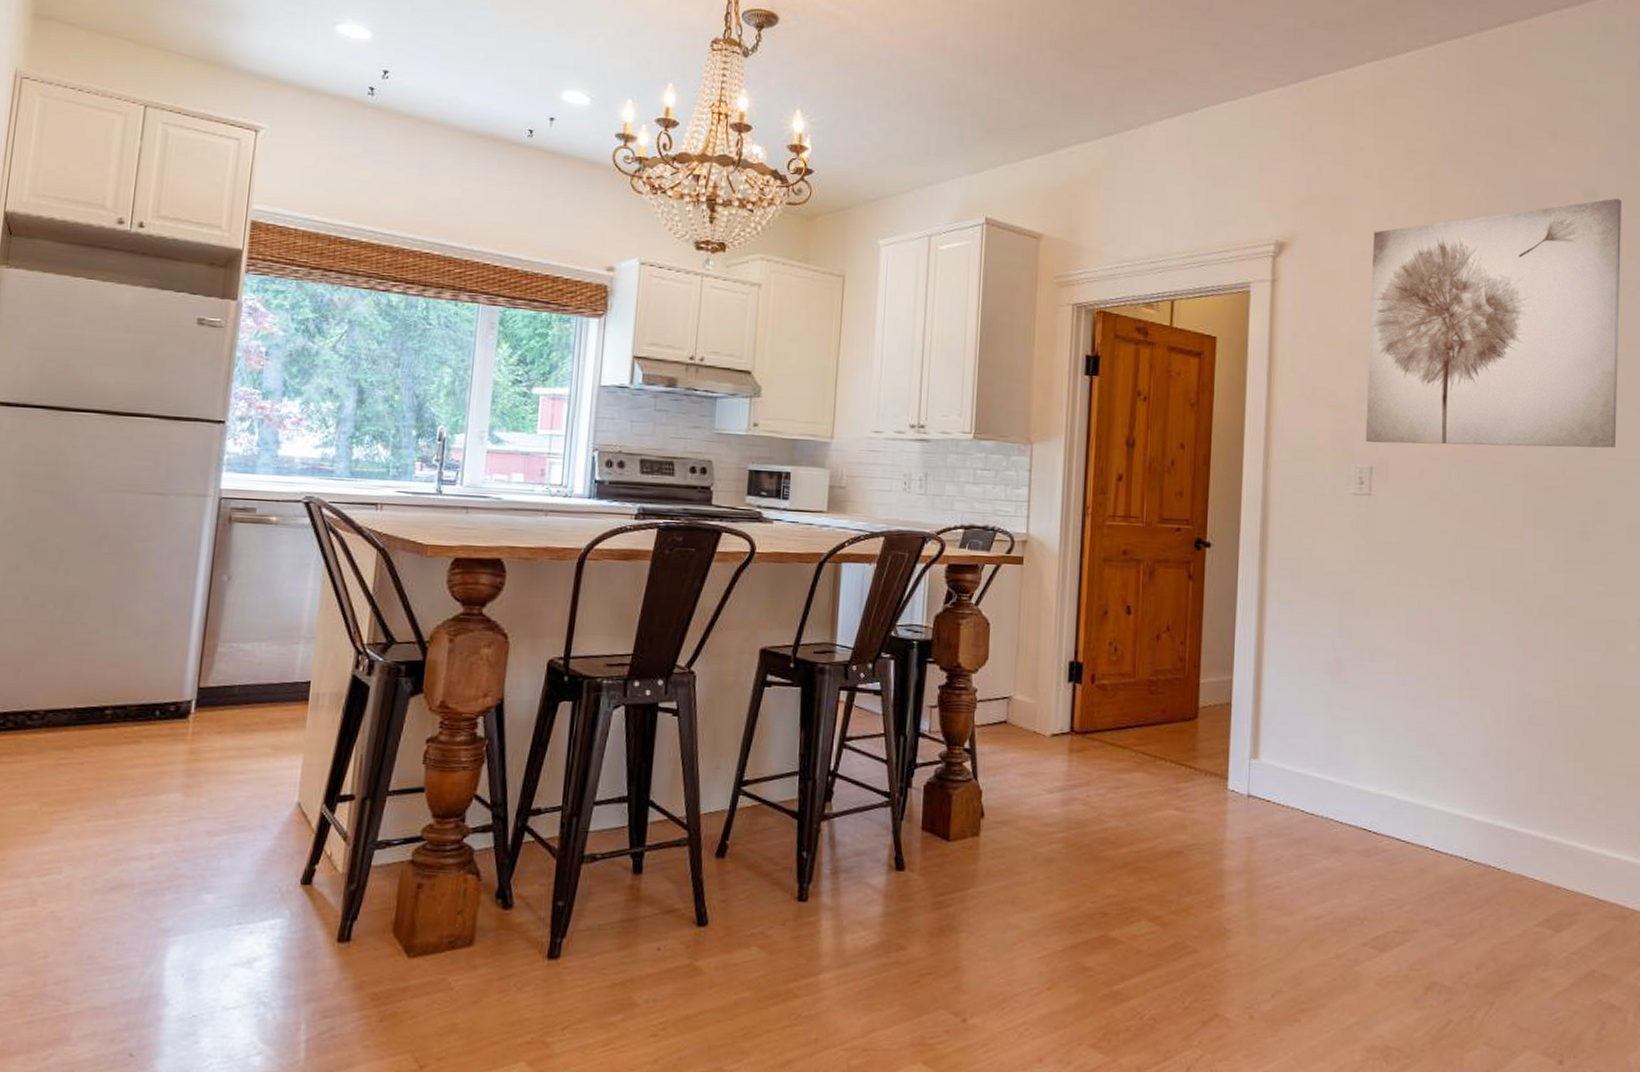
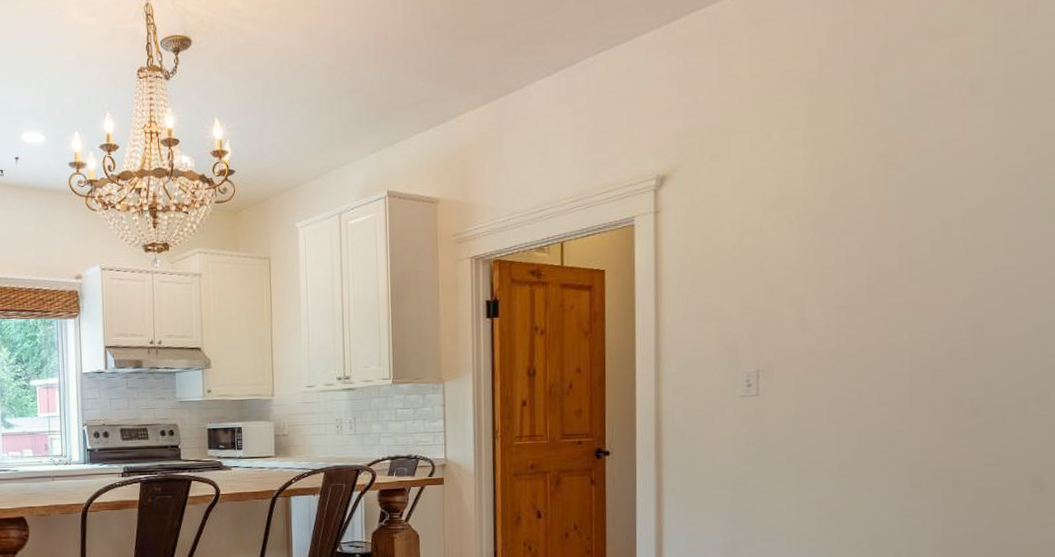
wall art: present [1365,198,1622,449] -> none [751,86,1010,349]

